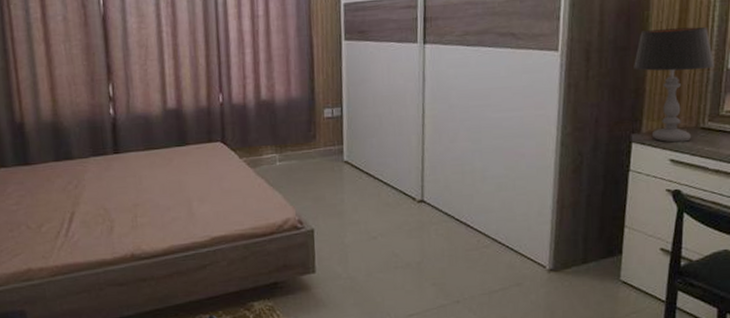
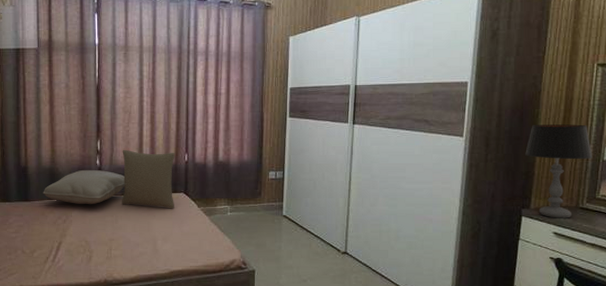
pillow: none [46,120,147,165] -> present [43,169,125,205]
pillow: none [140,93,210,163] -> present [122,150,175,209]

